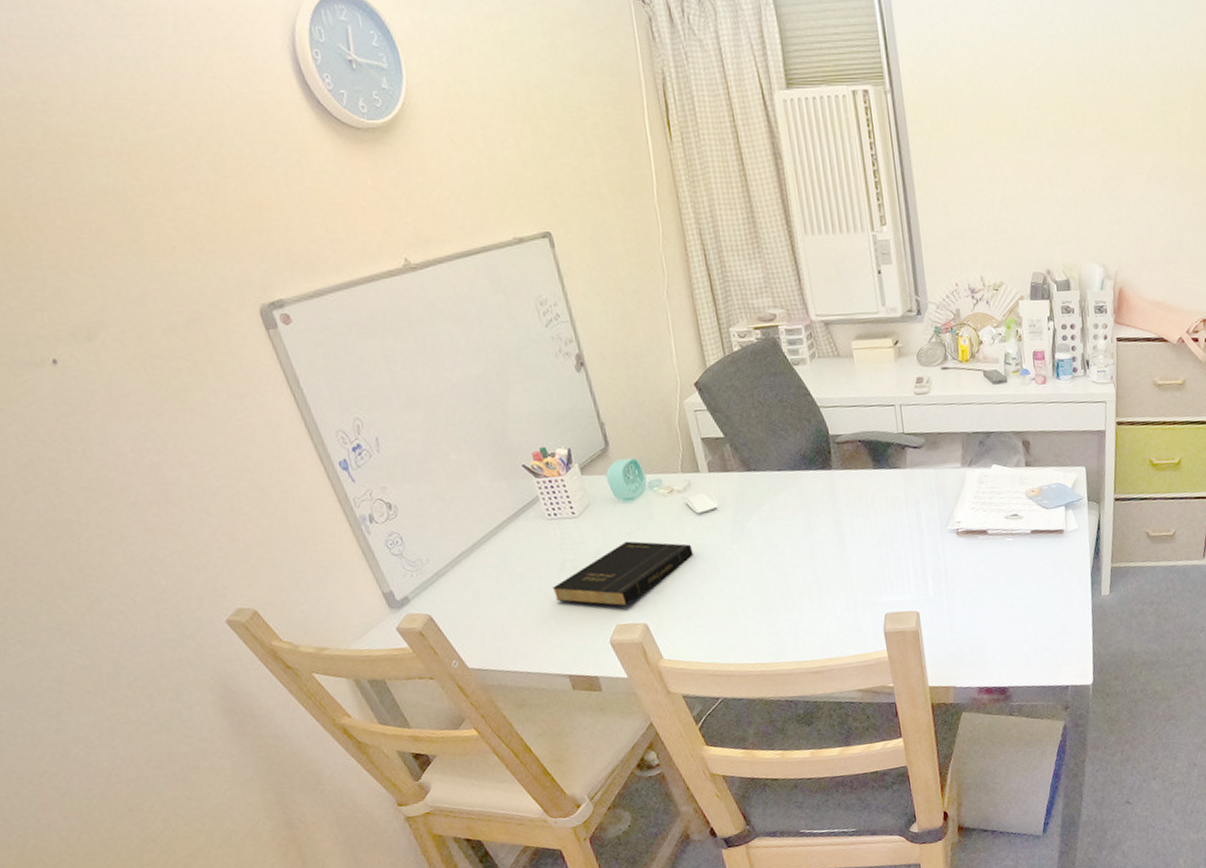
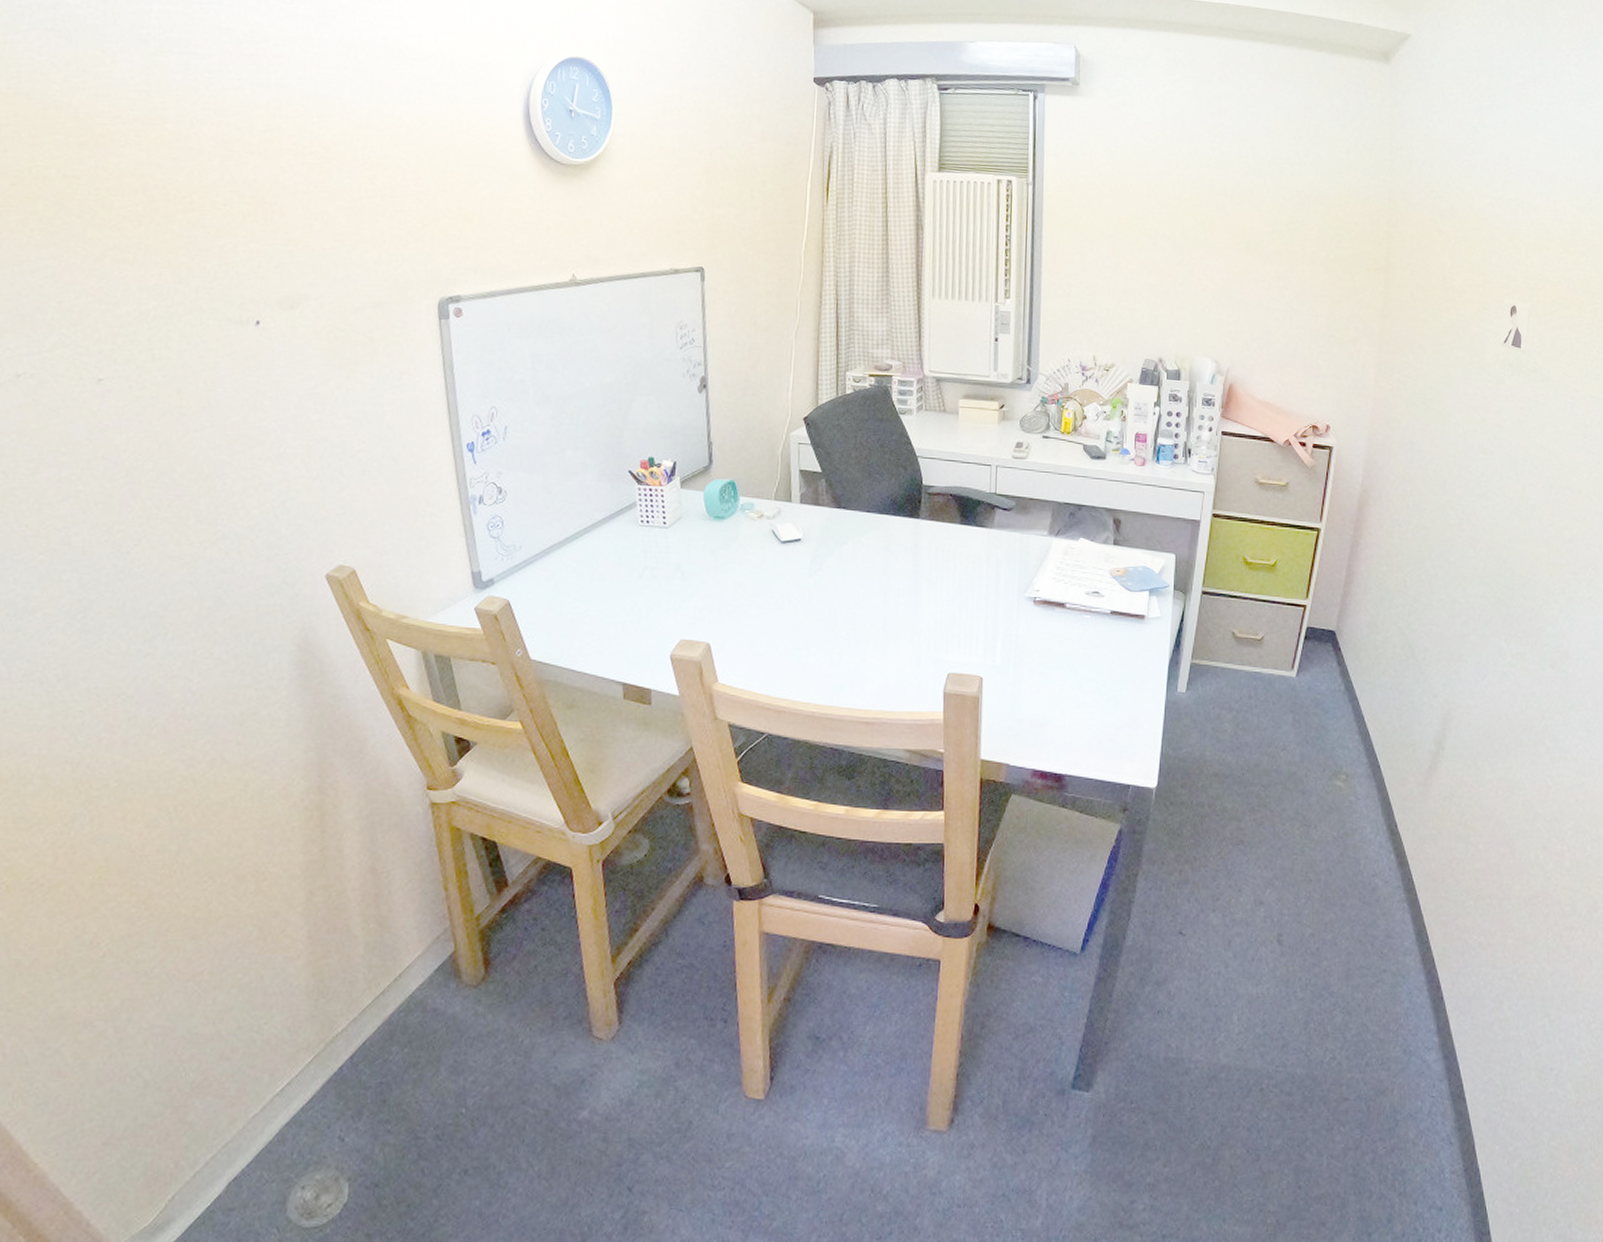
book: present [552,541,694,606] -> none [628,558,770,622]

